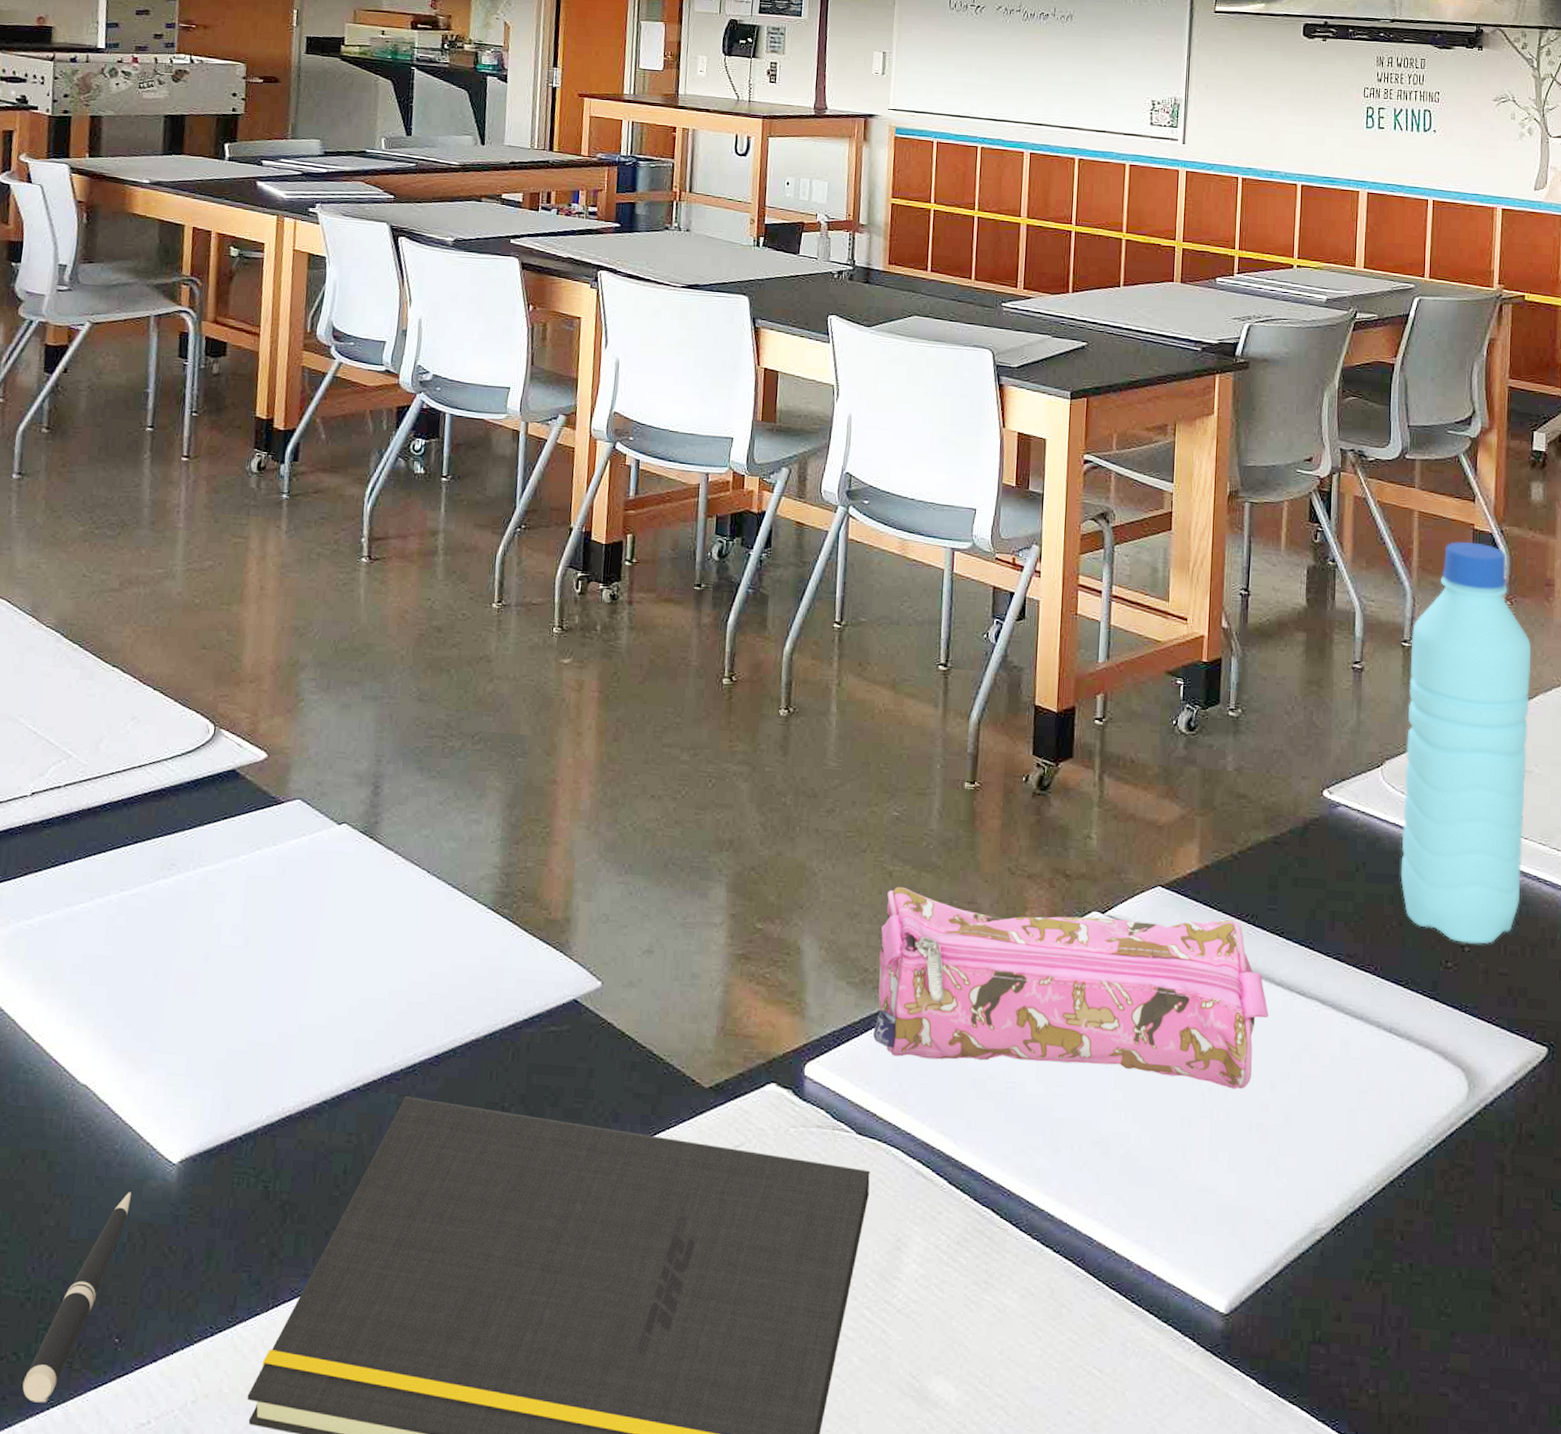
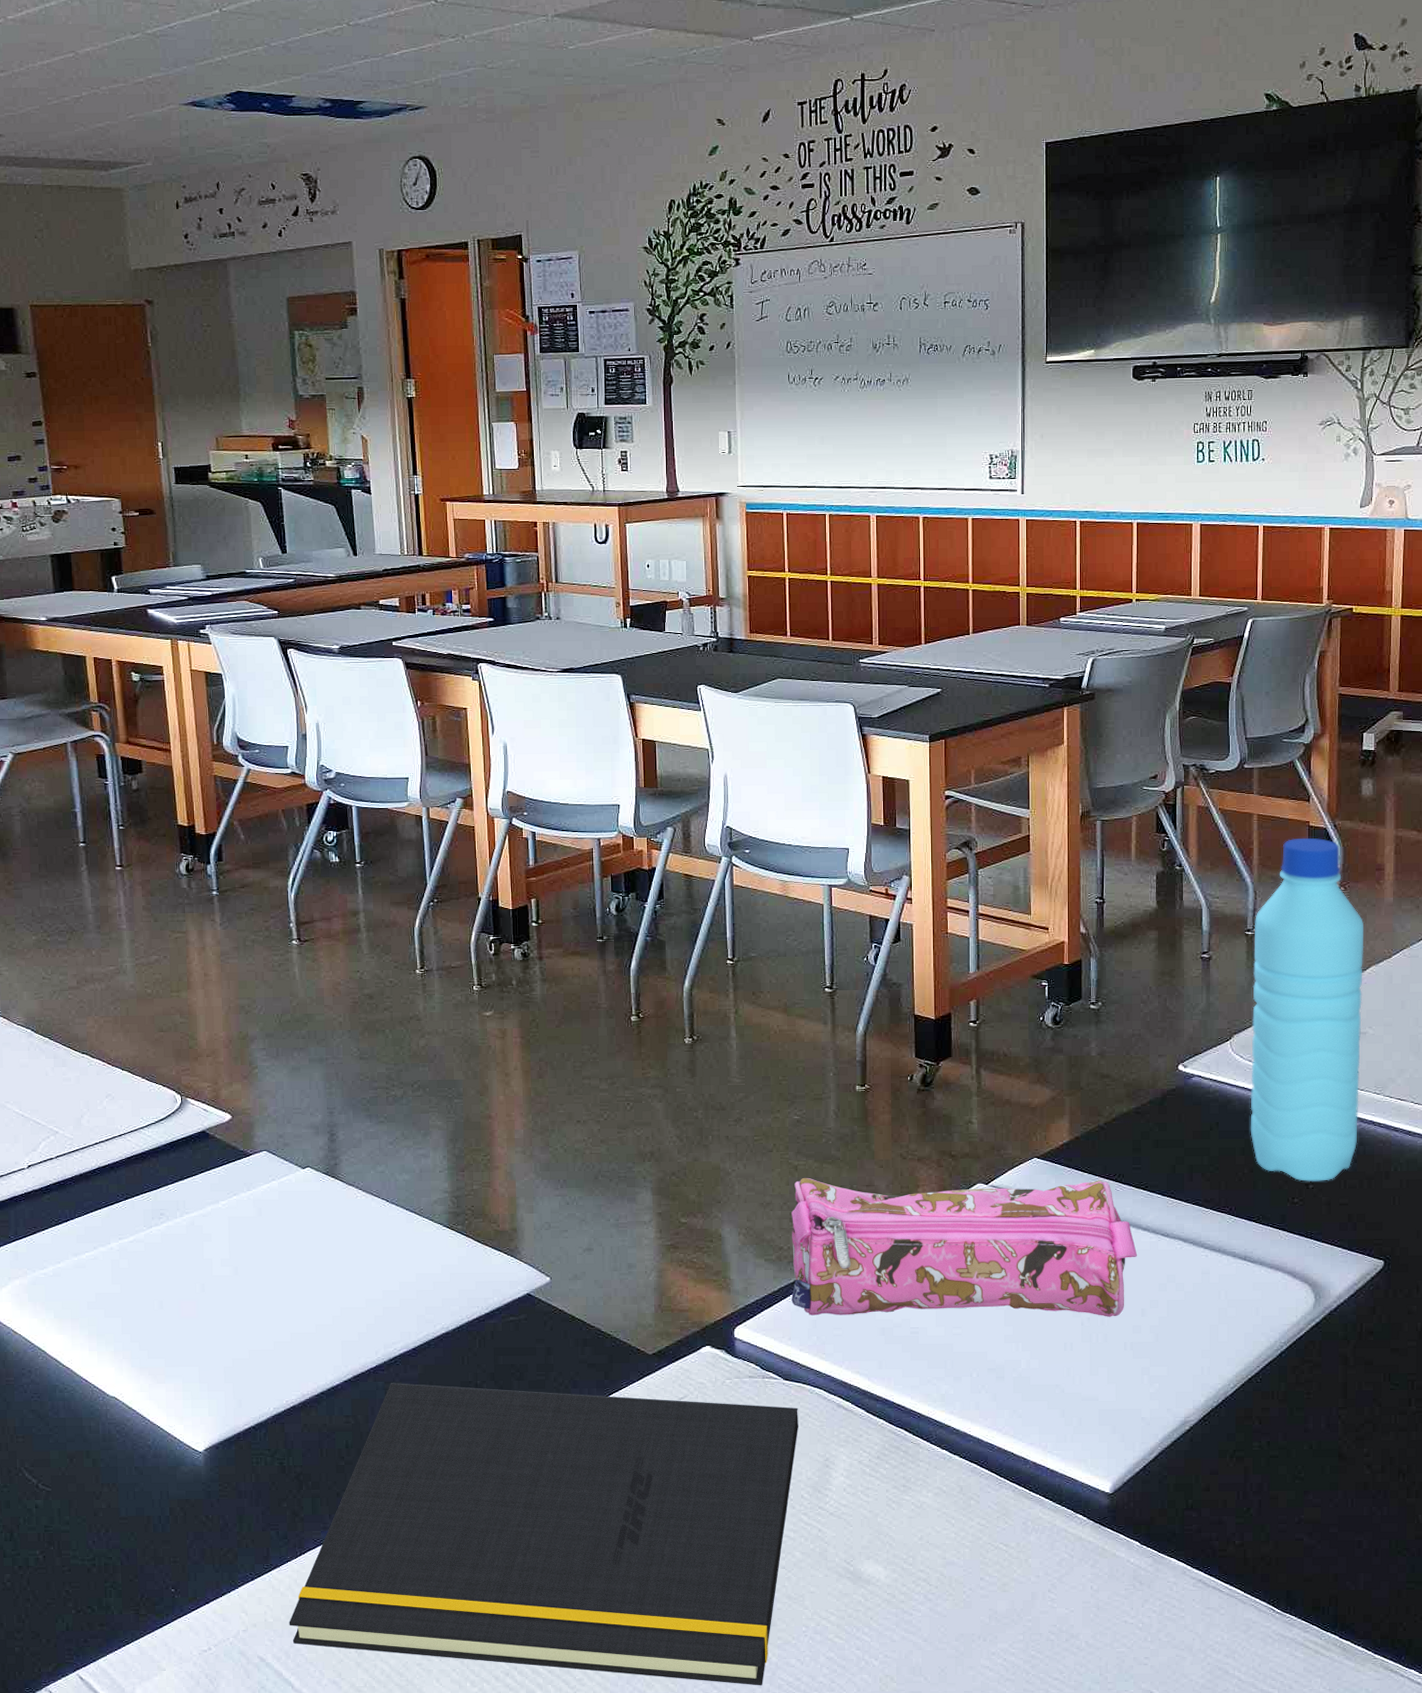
pen: present [22,1192,131,1403] -> none [100,1477,168,1642]

